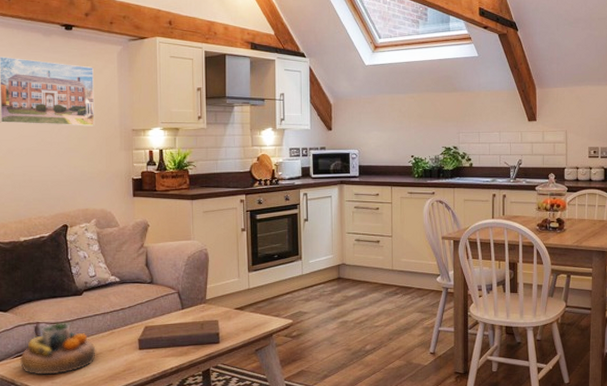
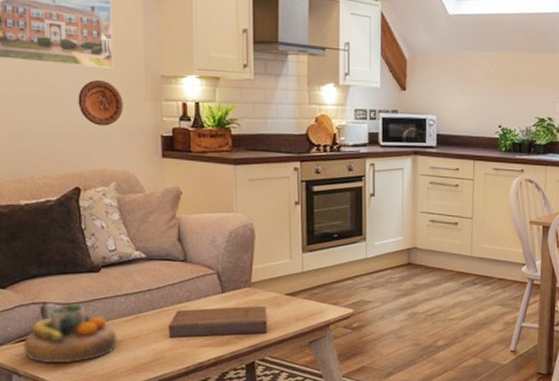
decorative plate: none [67,136,102,173] -> present [78,80,123,126]

